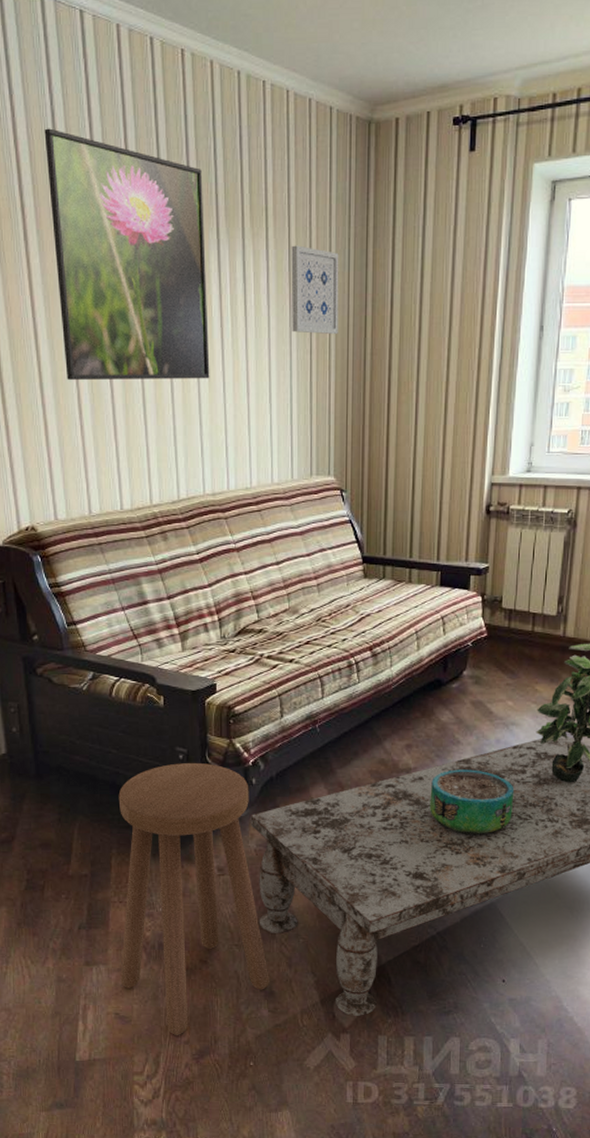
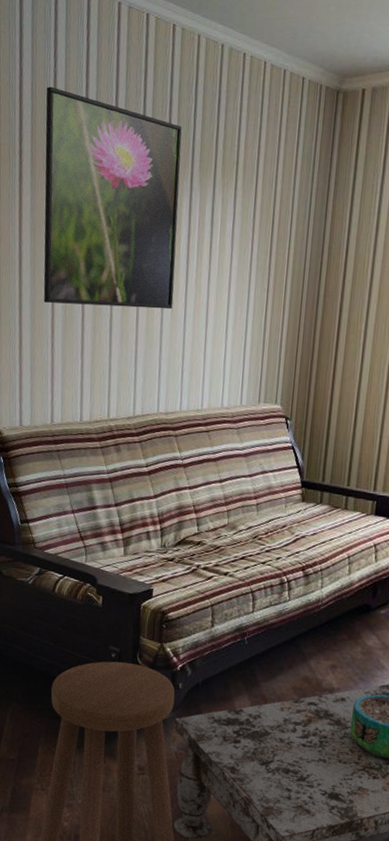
wall art: present [291,245,339,334] -> none [252,196,301,276]

